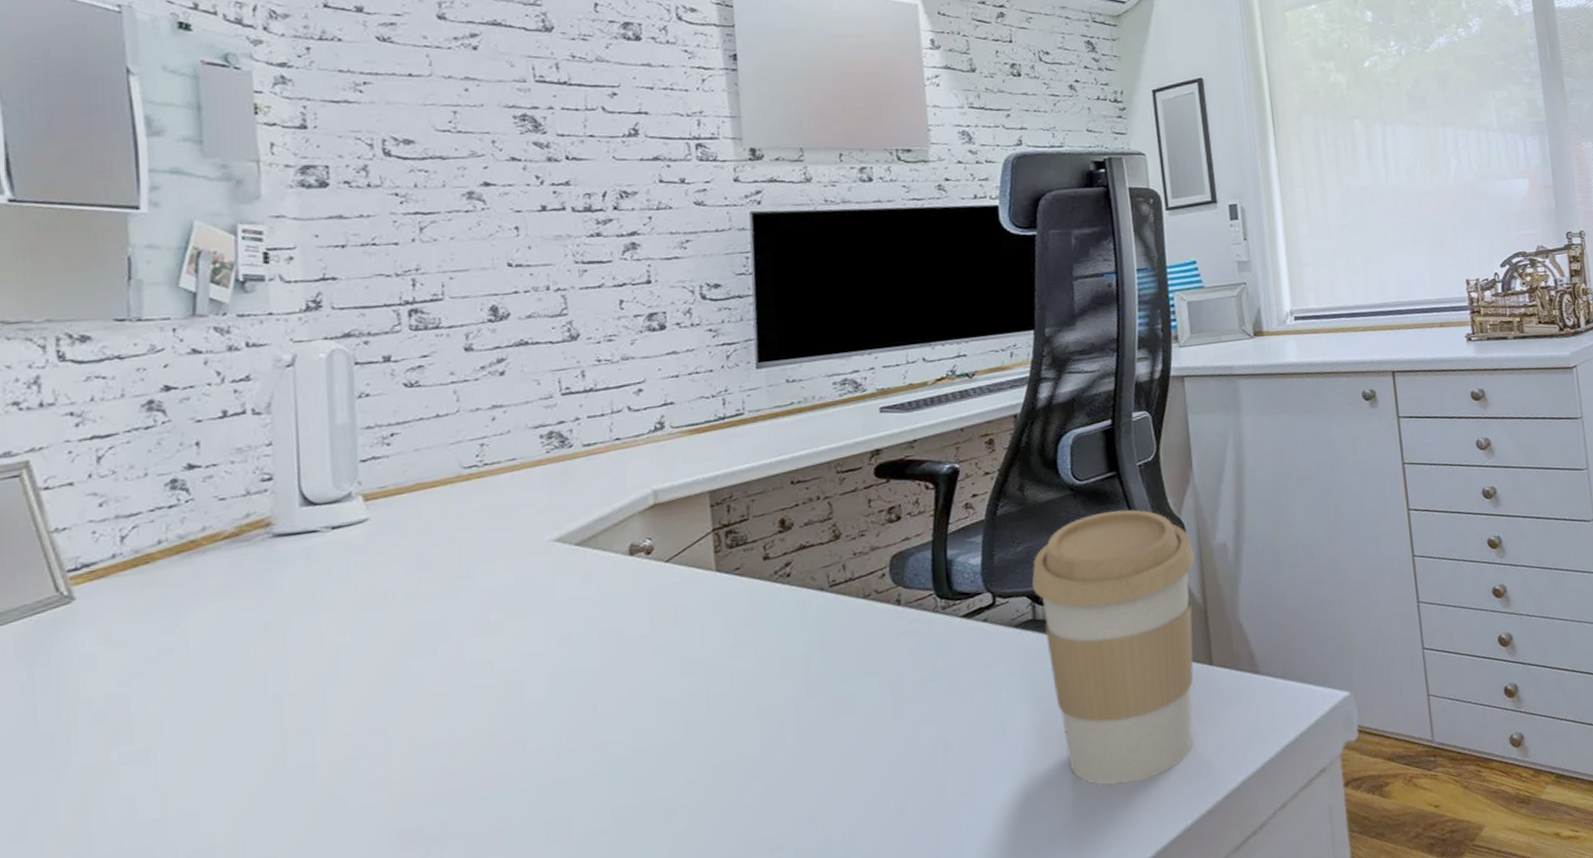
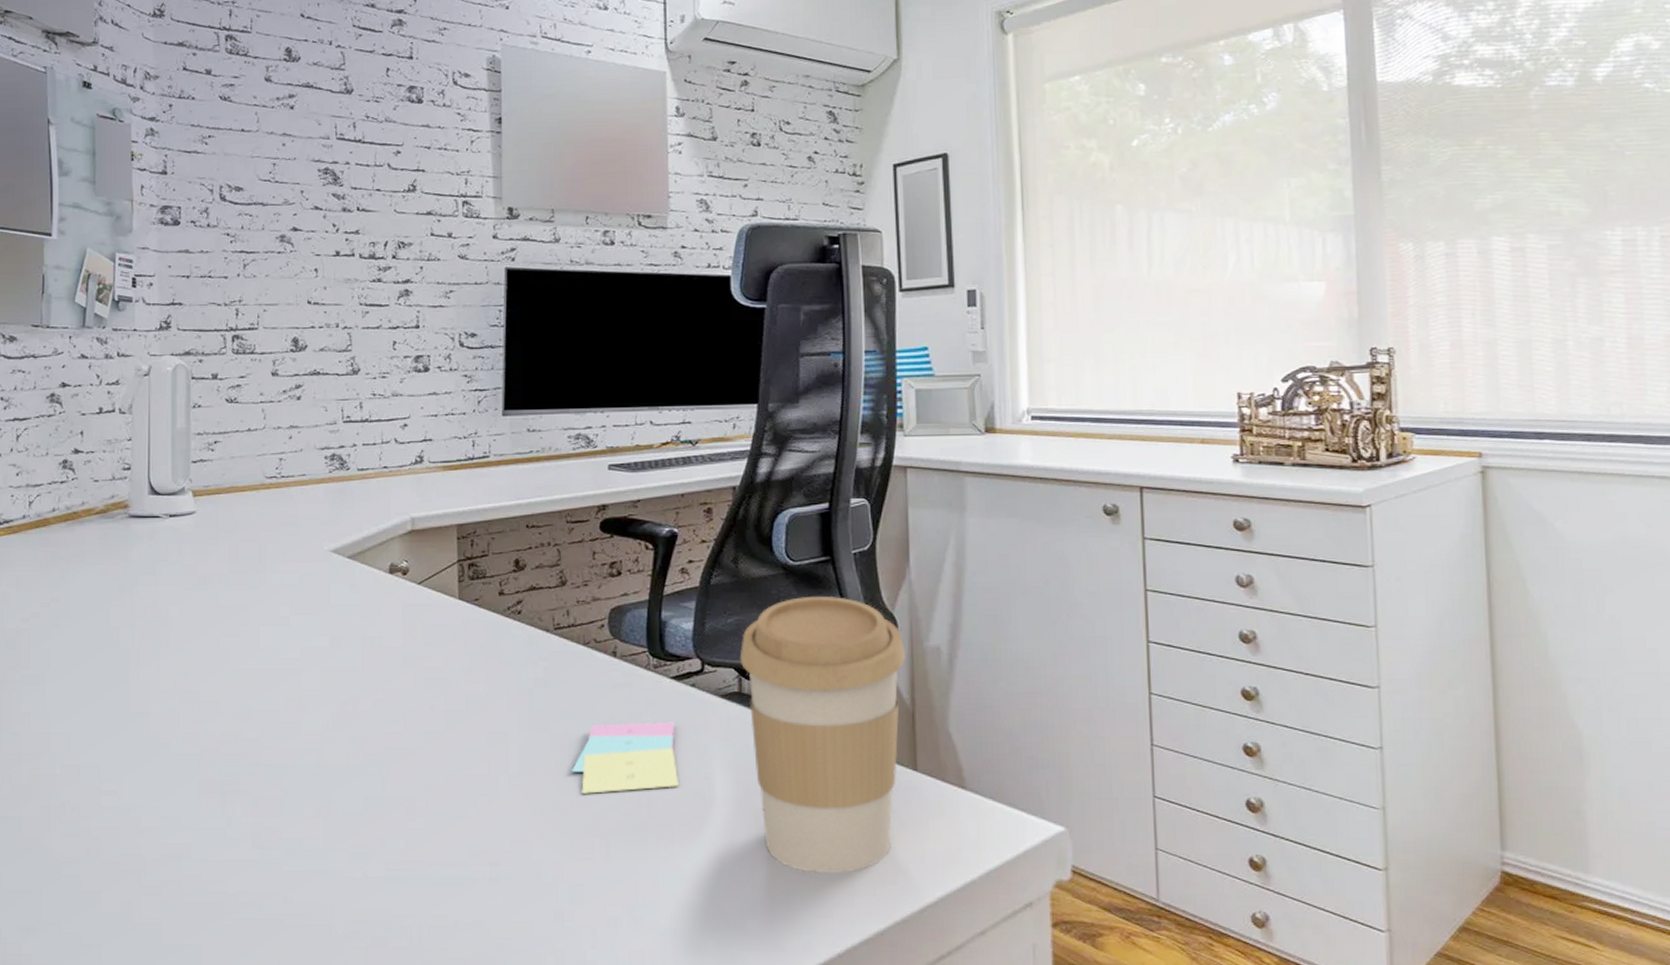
sticky notes: none [857,661,977,754] -> present [570,722,680,794]

